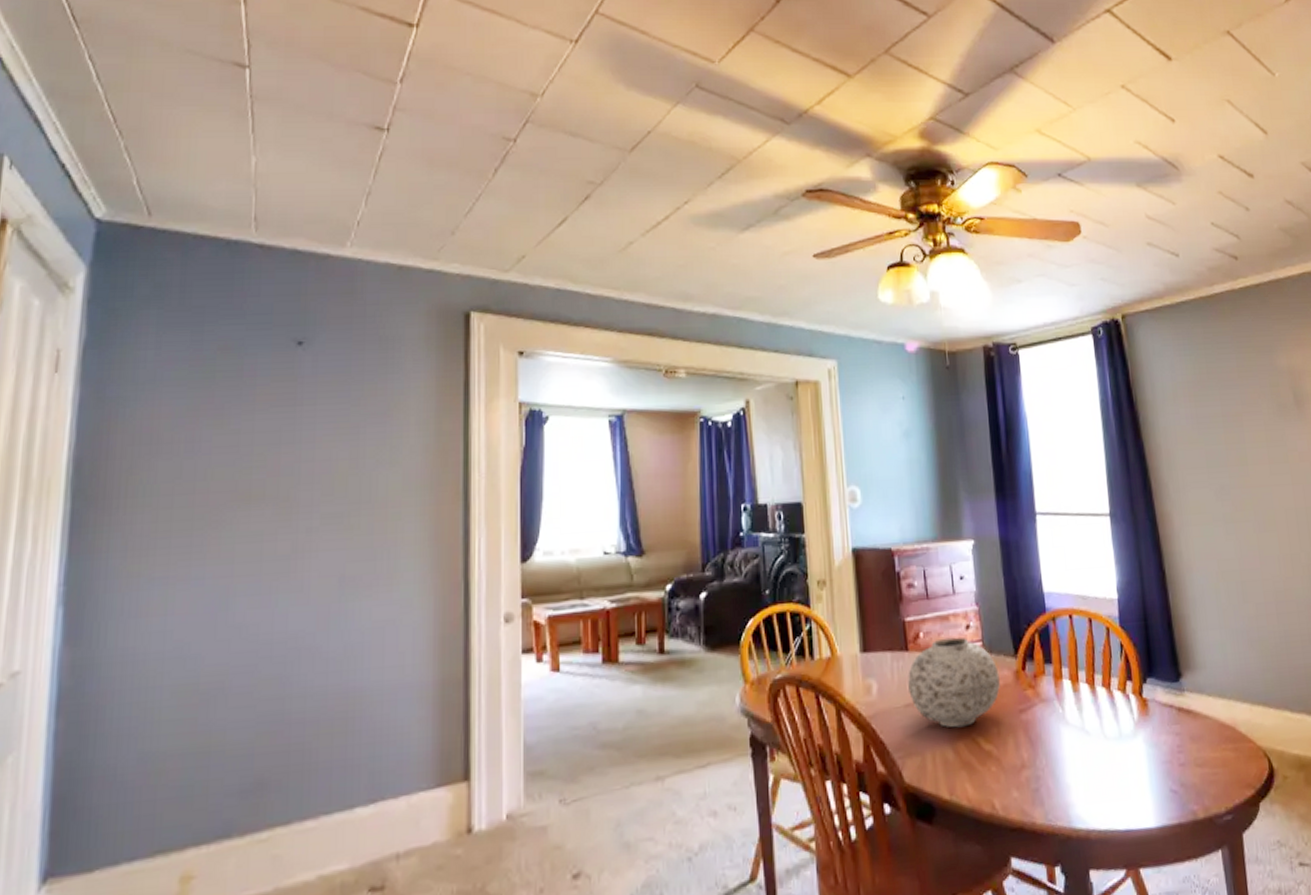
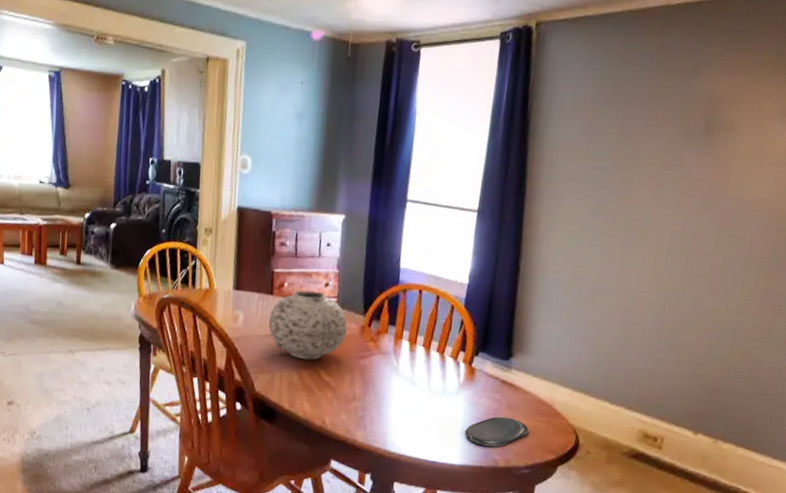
oval tray: none [1153,752,1220,796] -> present [465,416,530,447]

